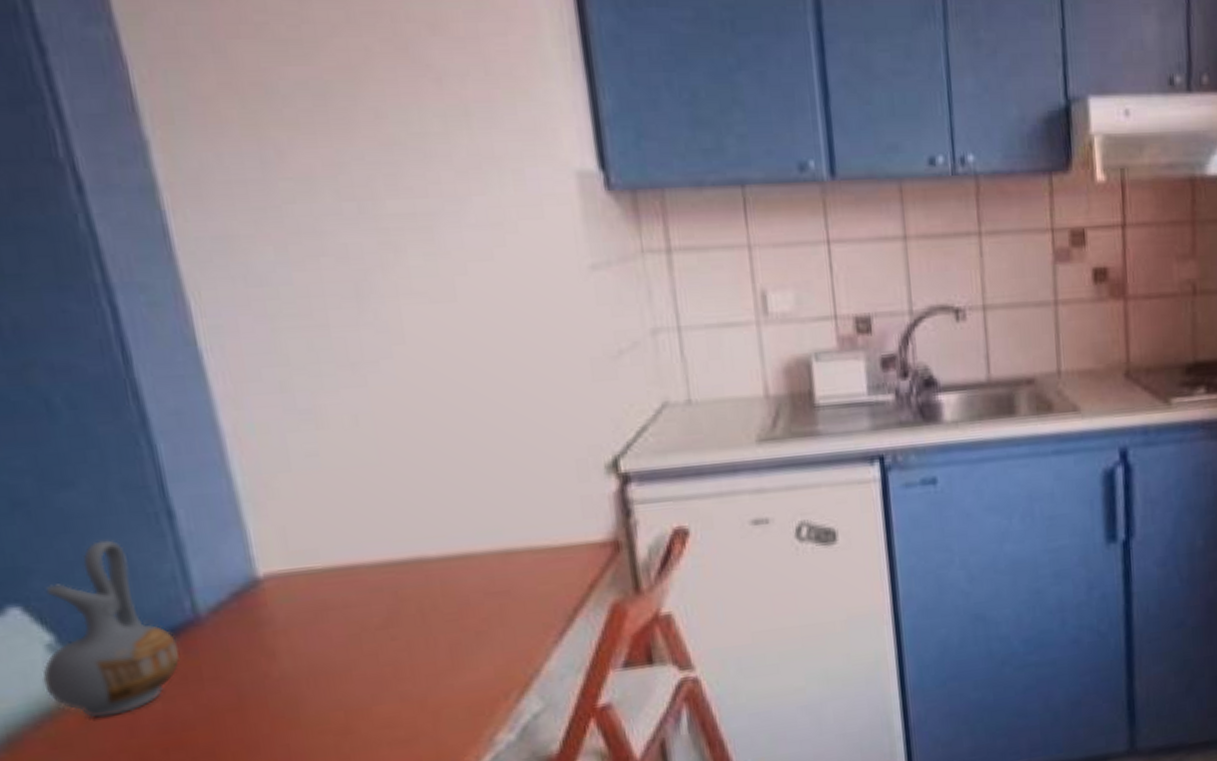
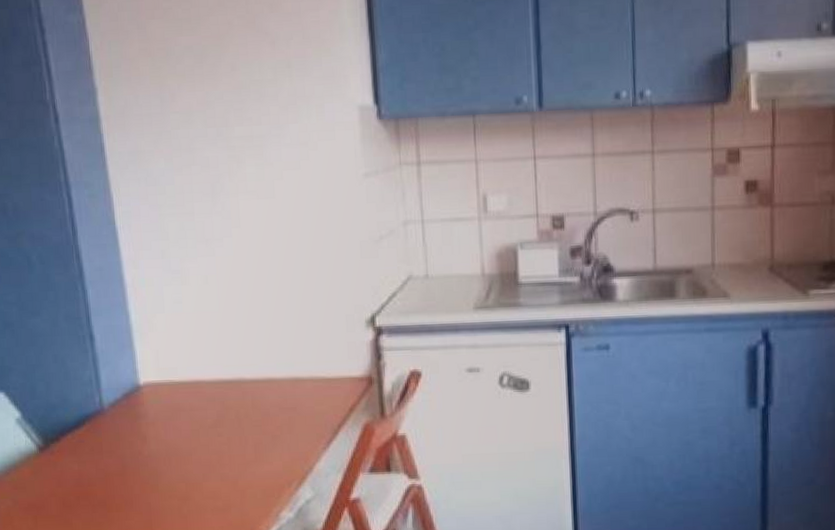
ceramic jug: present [43,539,181,719] -> none [13,352,91,471]

